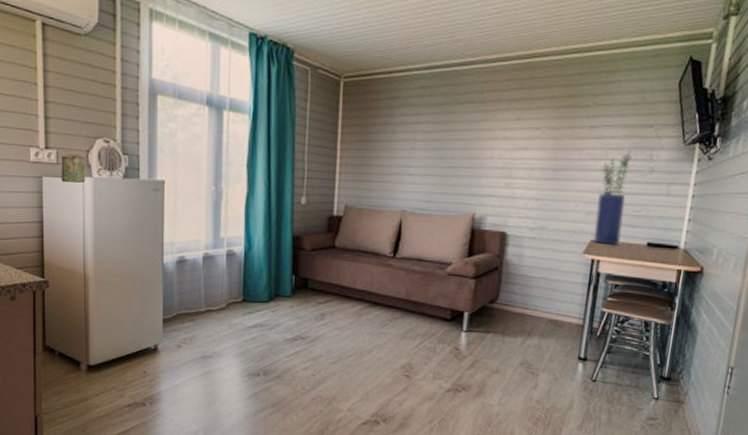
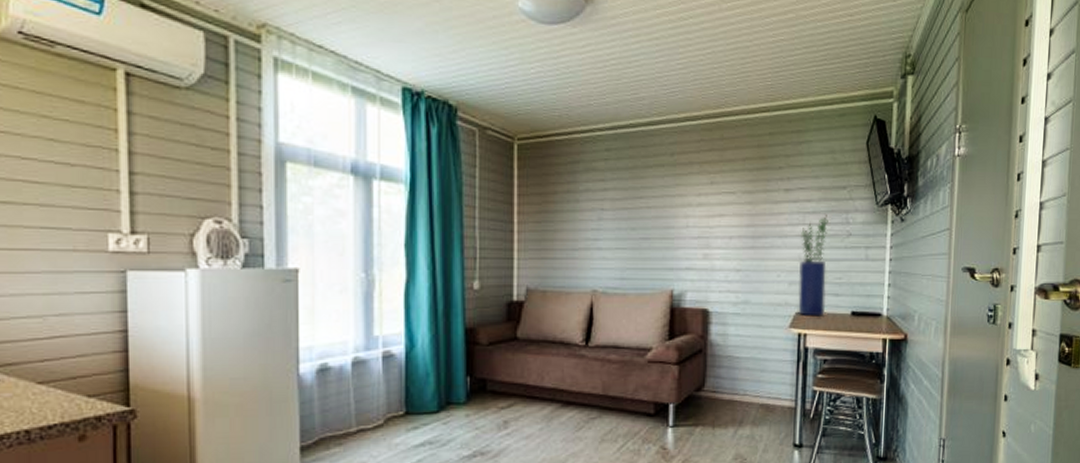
canister: present [61,154,85,183] -> none [153,239,188,278]

